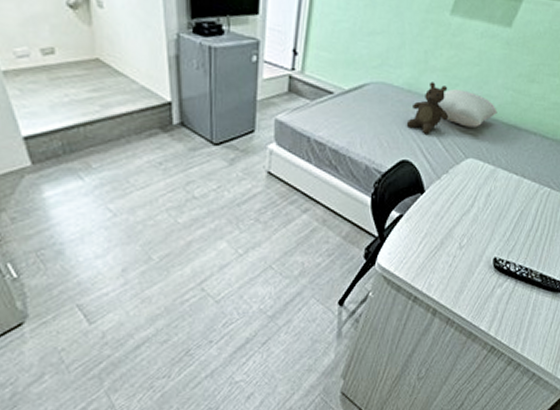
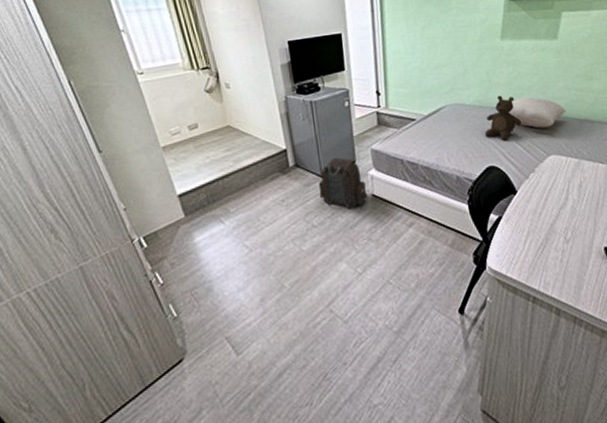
backpack: none [205,122,263,184] -> present [318,157,368,209]

